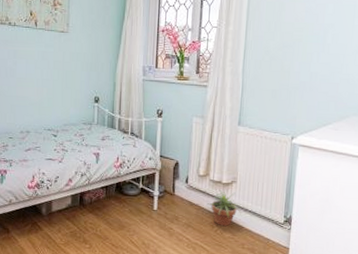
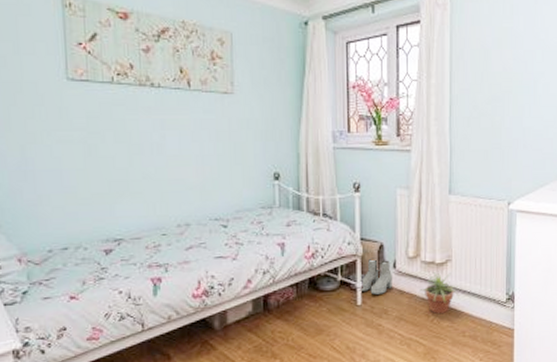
boots: none [156,172,184,203] -> present [359,258,392,295]

